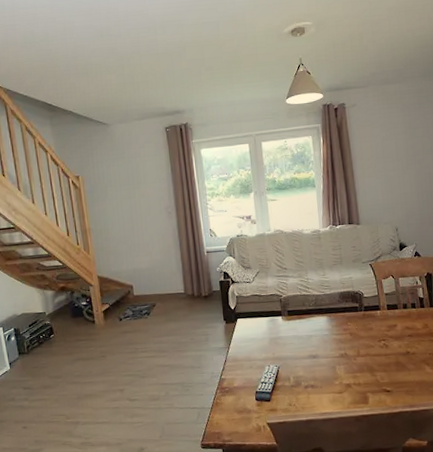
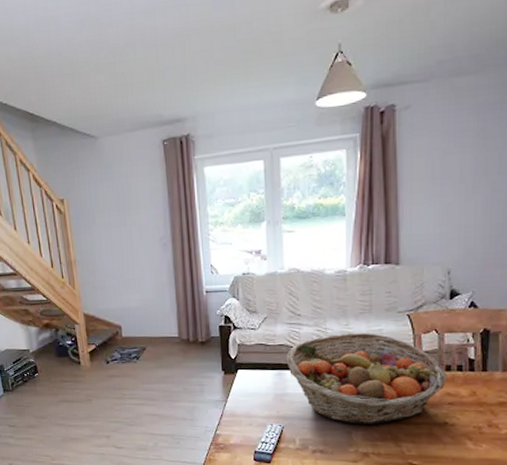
fruit basket: none [277,280,405,360] -> present [286,332,447,425]

